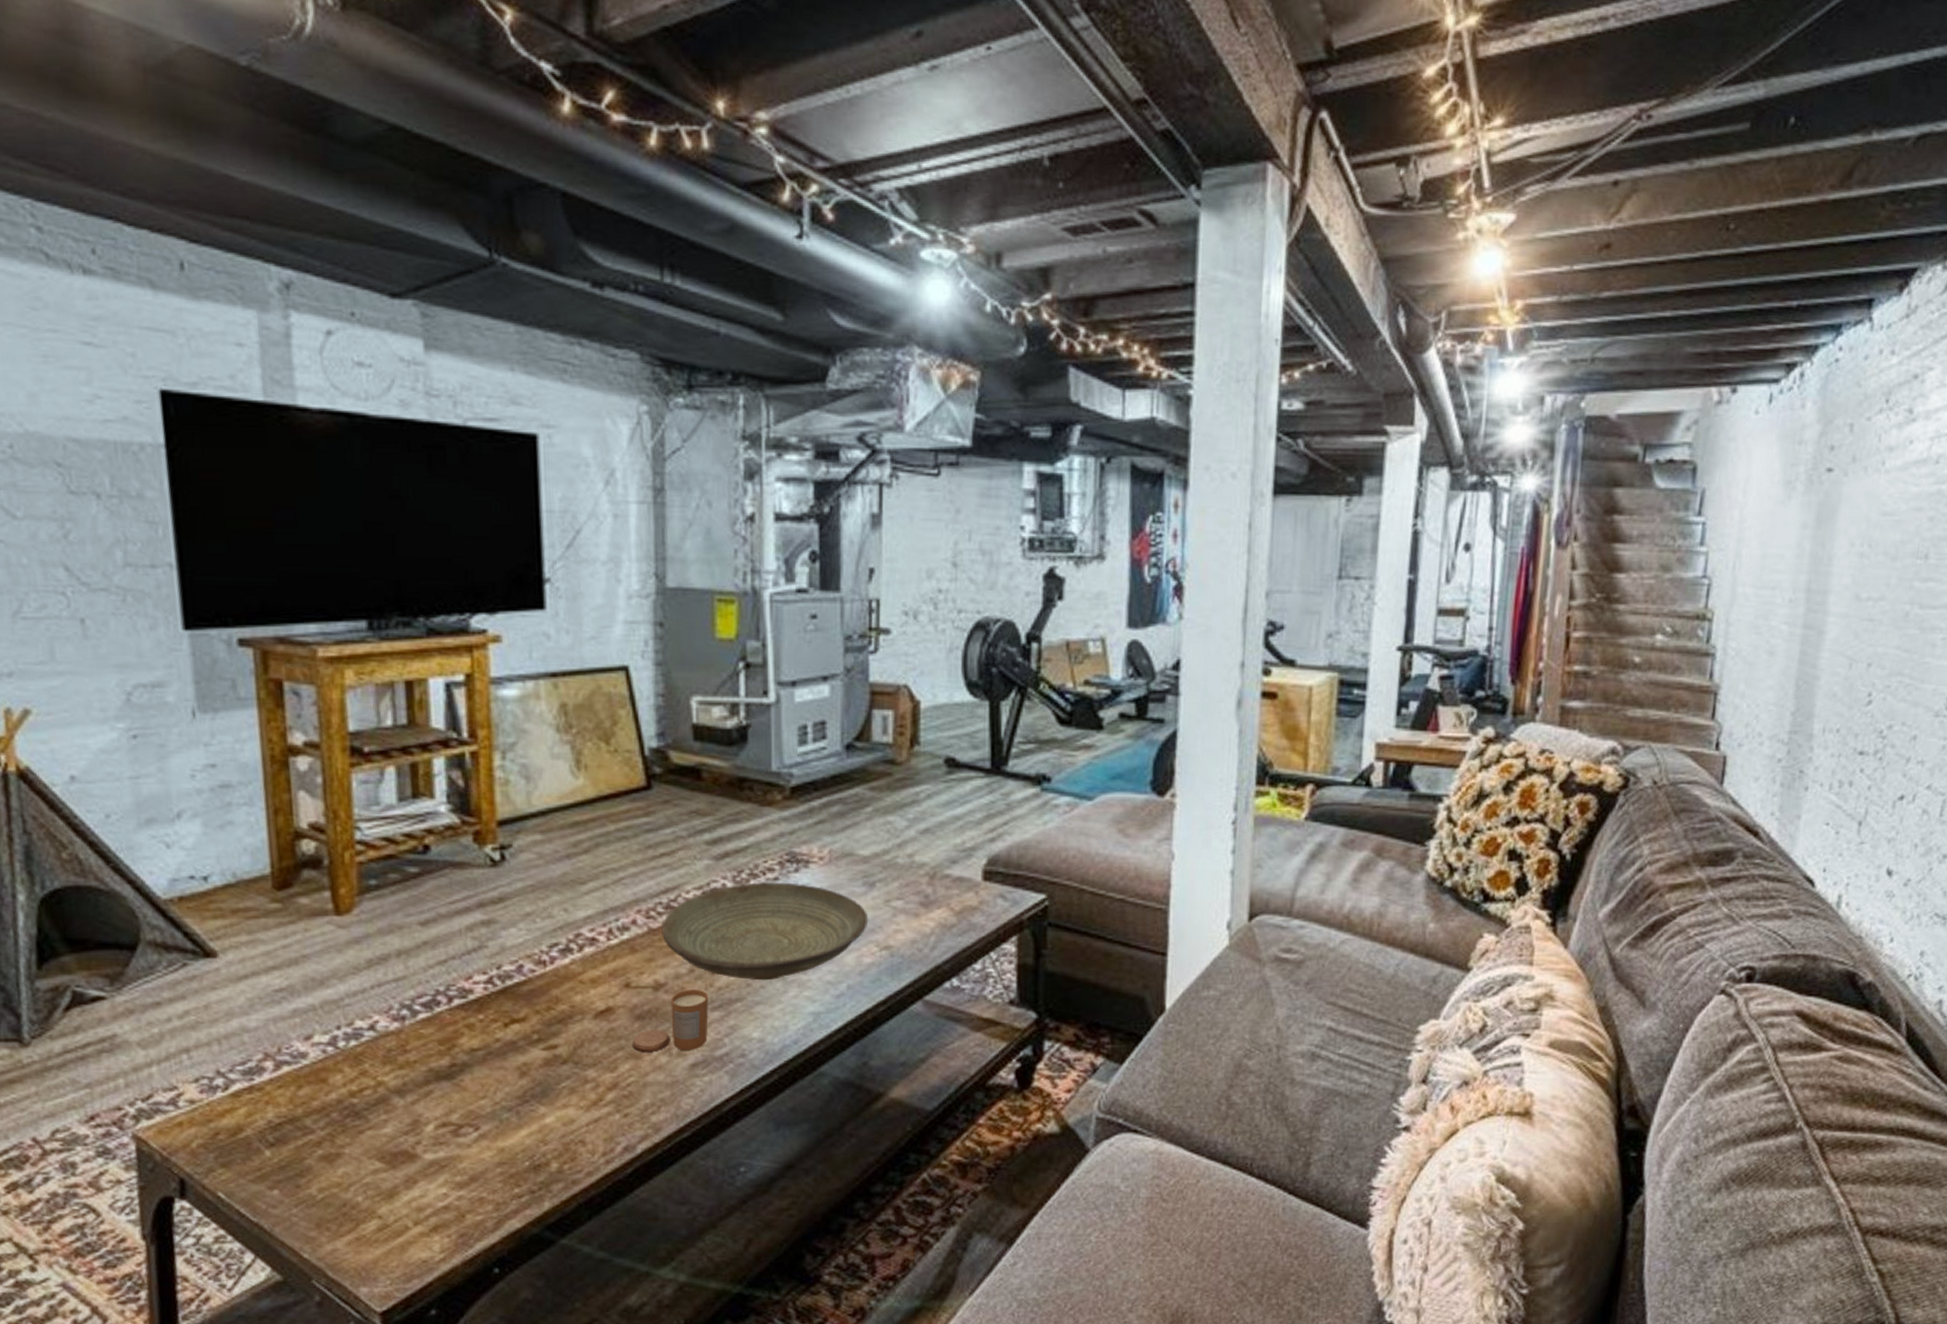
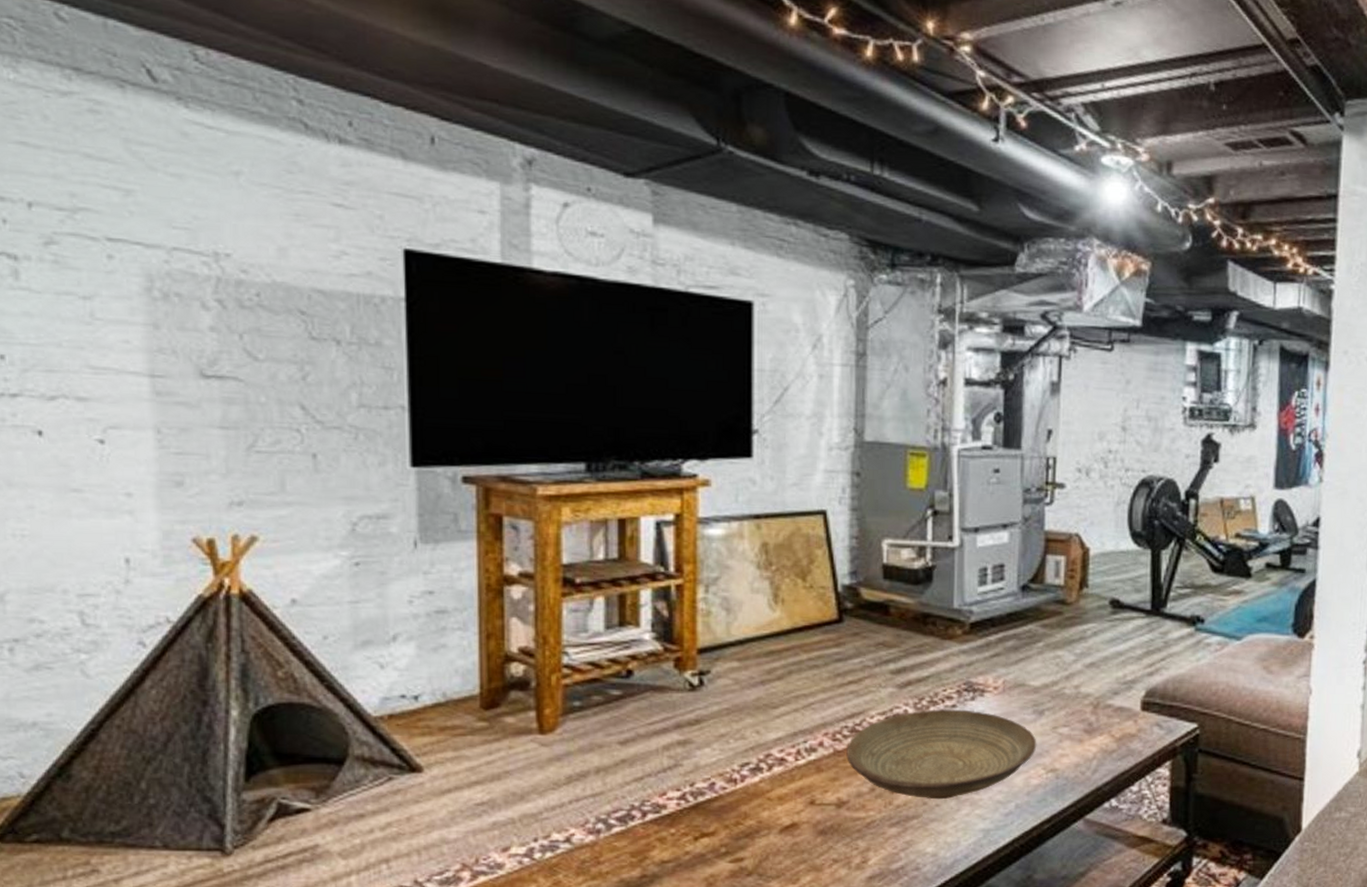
candle: present [631,989,708,1052] -> none [814,806,887,865]

